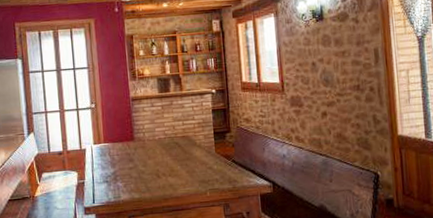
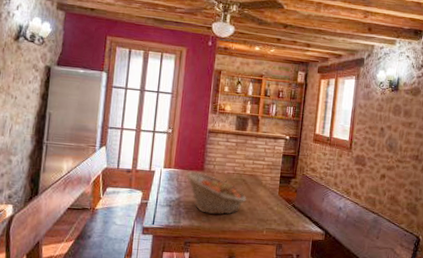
fruit basket: none [117,142,184,185] -> present [186,170,247,216]

